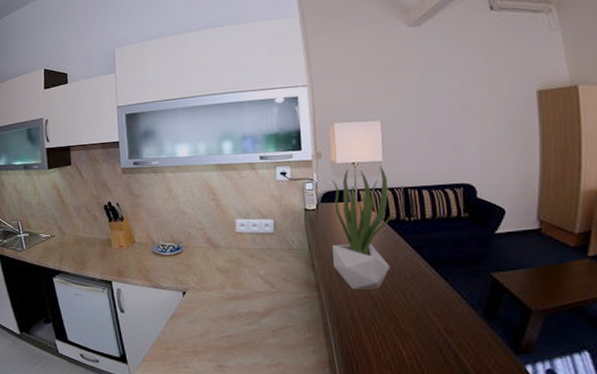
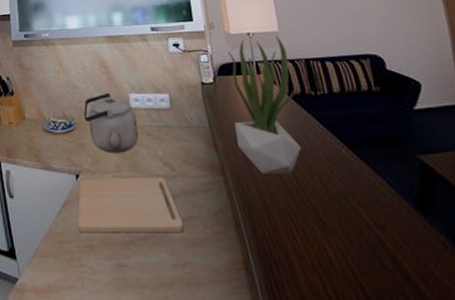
cutting board: none [183,292,279,341] -> present [77,176,184,233]
kettle: none [191,218,243,273] -> present [83,92,139,153]

